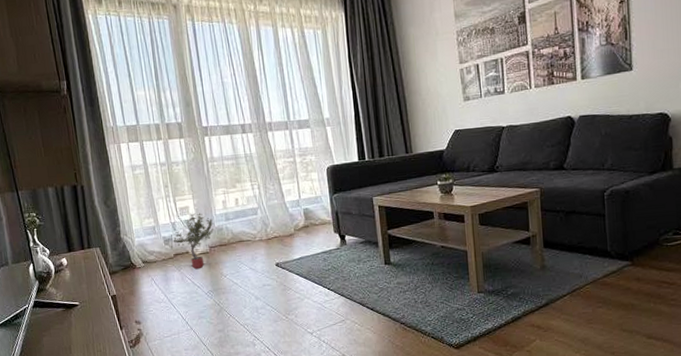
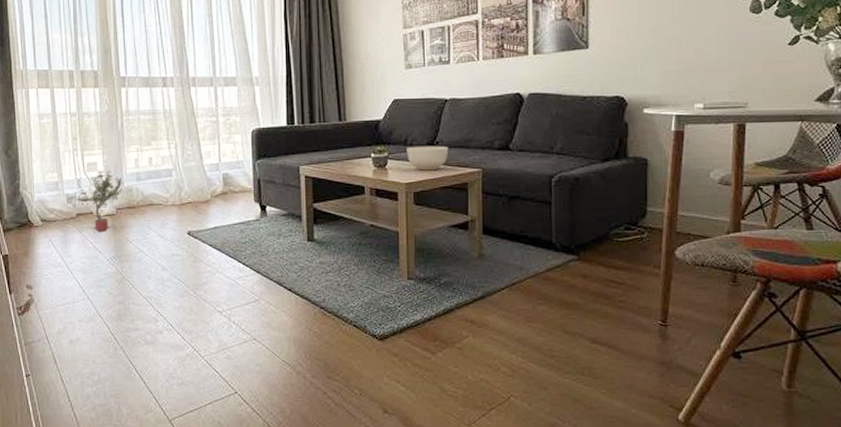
bowl: none [469,169,509,194] -> present [406,145,449,171]

